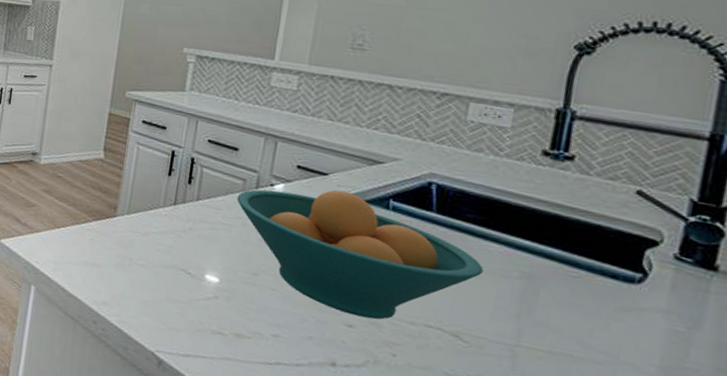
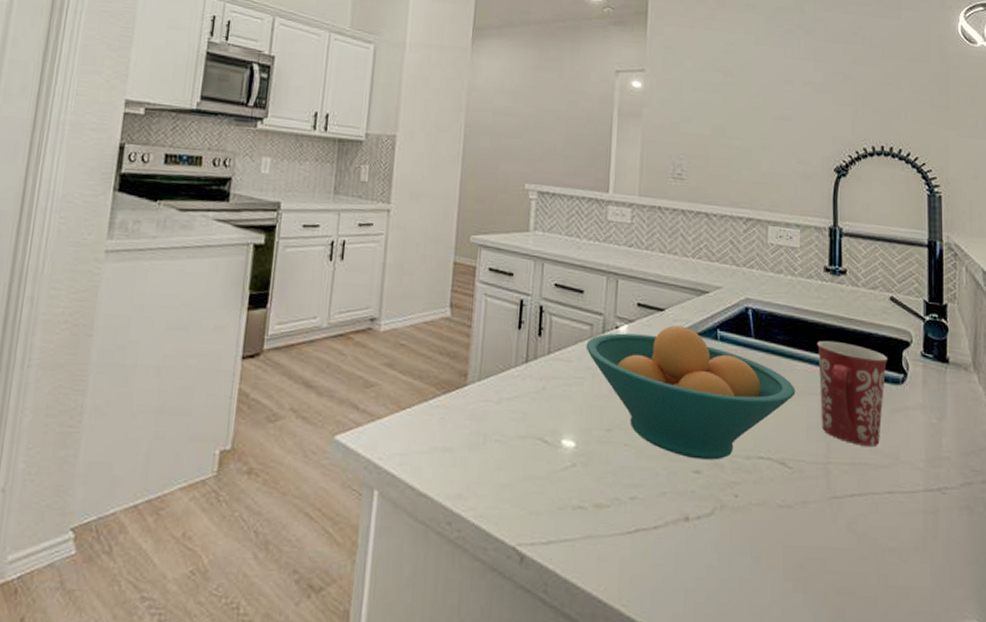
mug: none [513,225,622,341] -> present [817,340,888,446]

